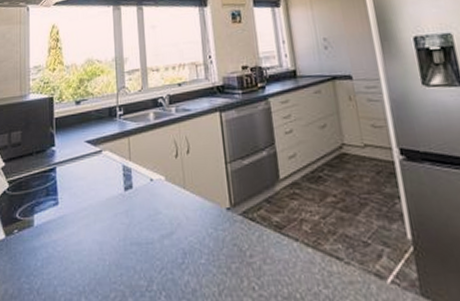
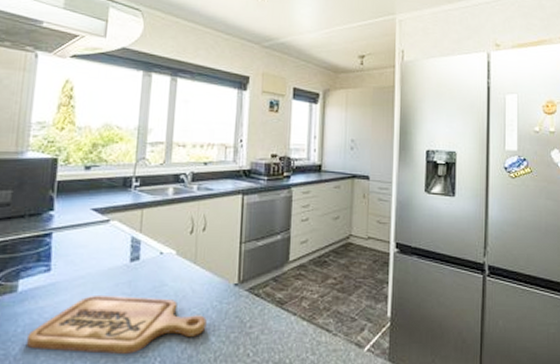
cutting board: none [46,226,205,288] -> present [27,296,207,354]

